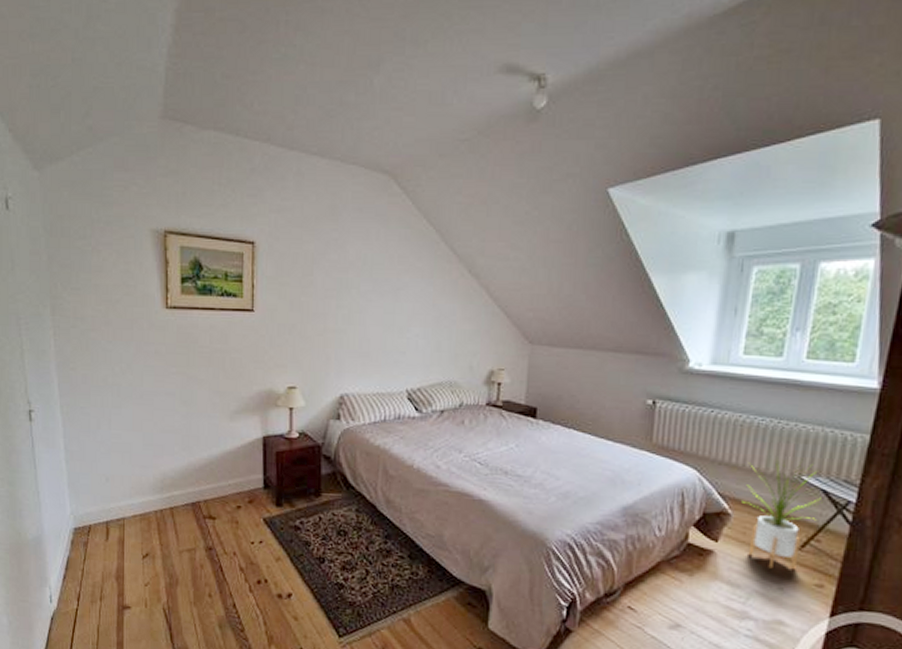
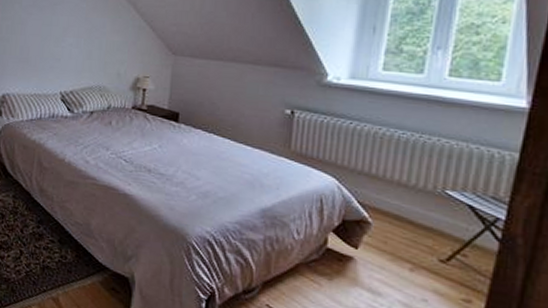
house plant: present [741,457,828,570] -> none [382,170,474,283]

